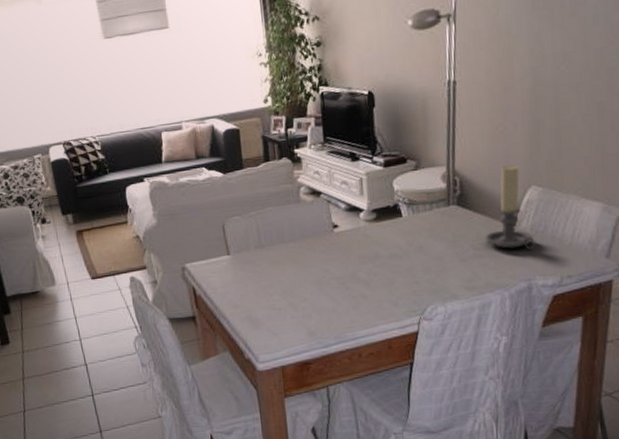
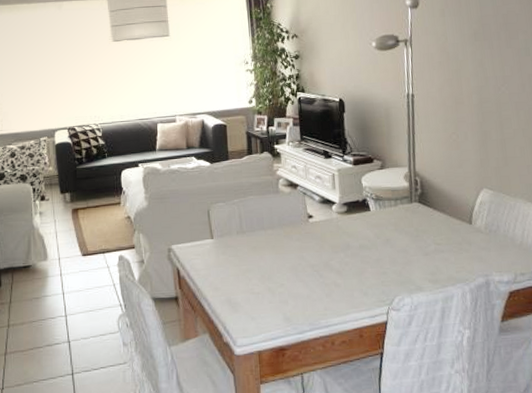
candle holder: present [485,164,535,249] -> none [444,169,490,247]

